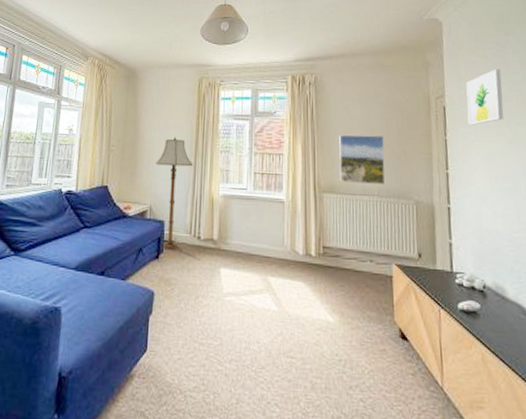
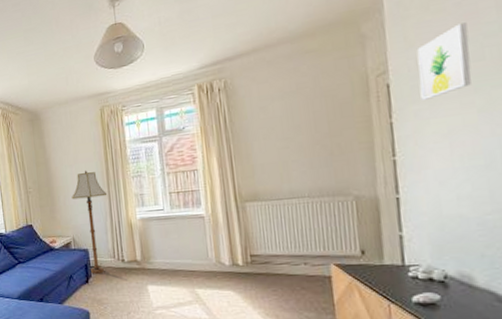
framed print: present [339,135,385,184] -> none [258,131,316,189]

